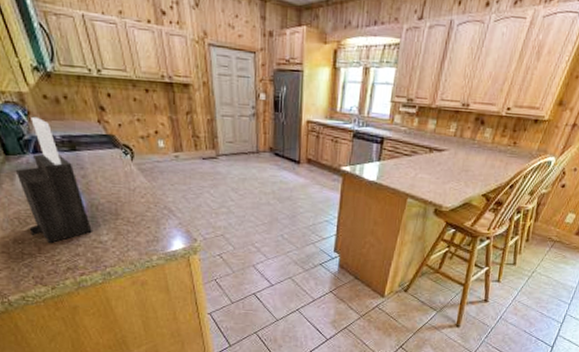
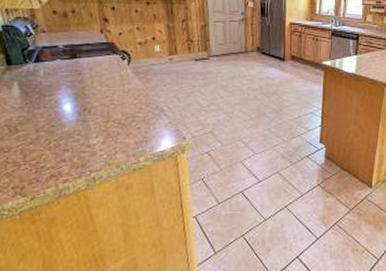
knife block: present [15,116,92,244] -> none [14,29,82,151]

